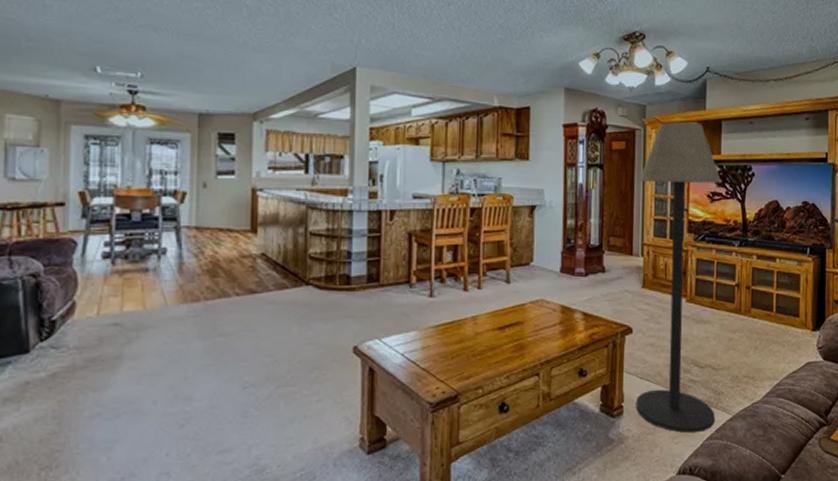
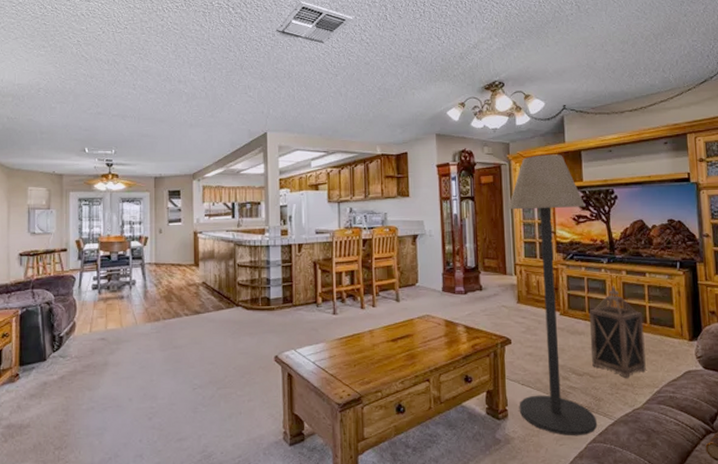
lantern: none [715,271,770,370] -> present [588,286,646,378]

